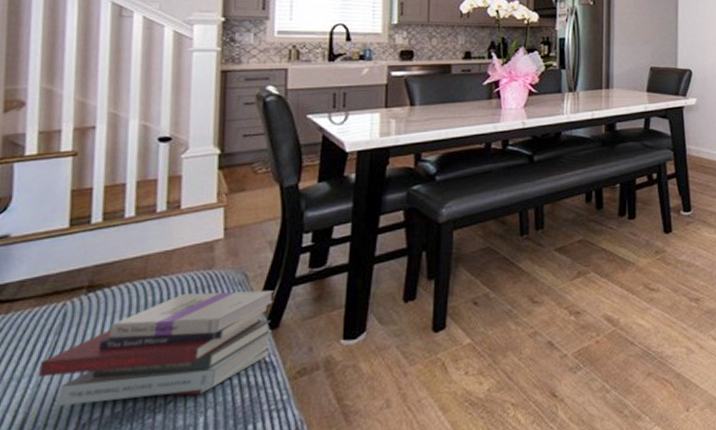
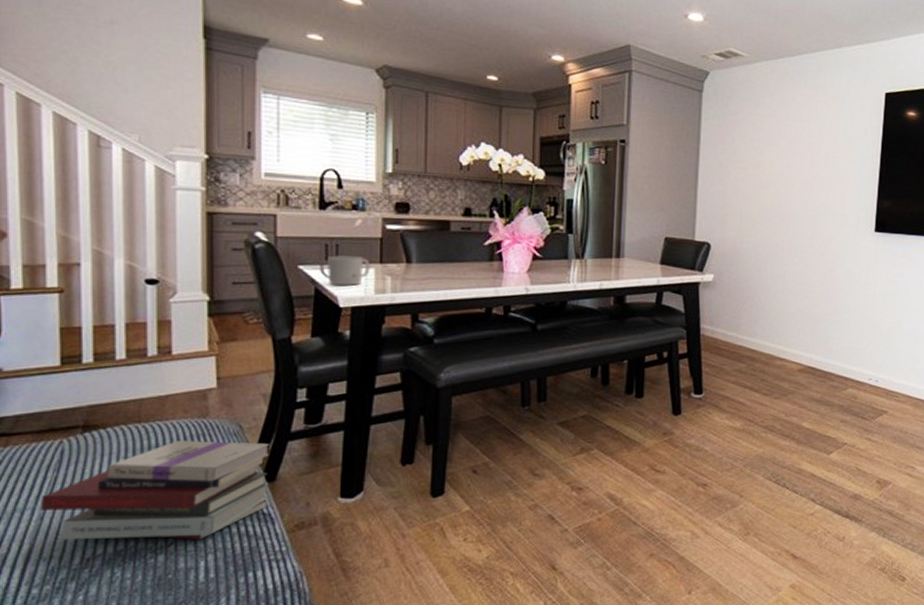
mug: none [334,103,376,132] -> present [326,255,371,286]

